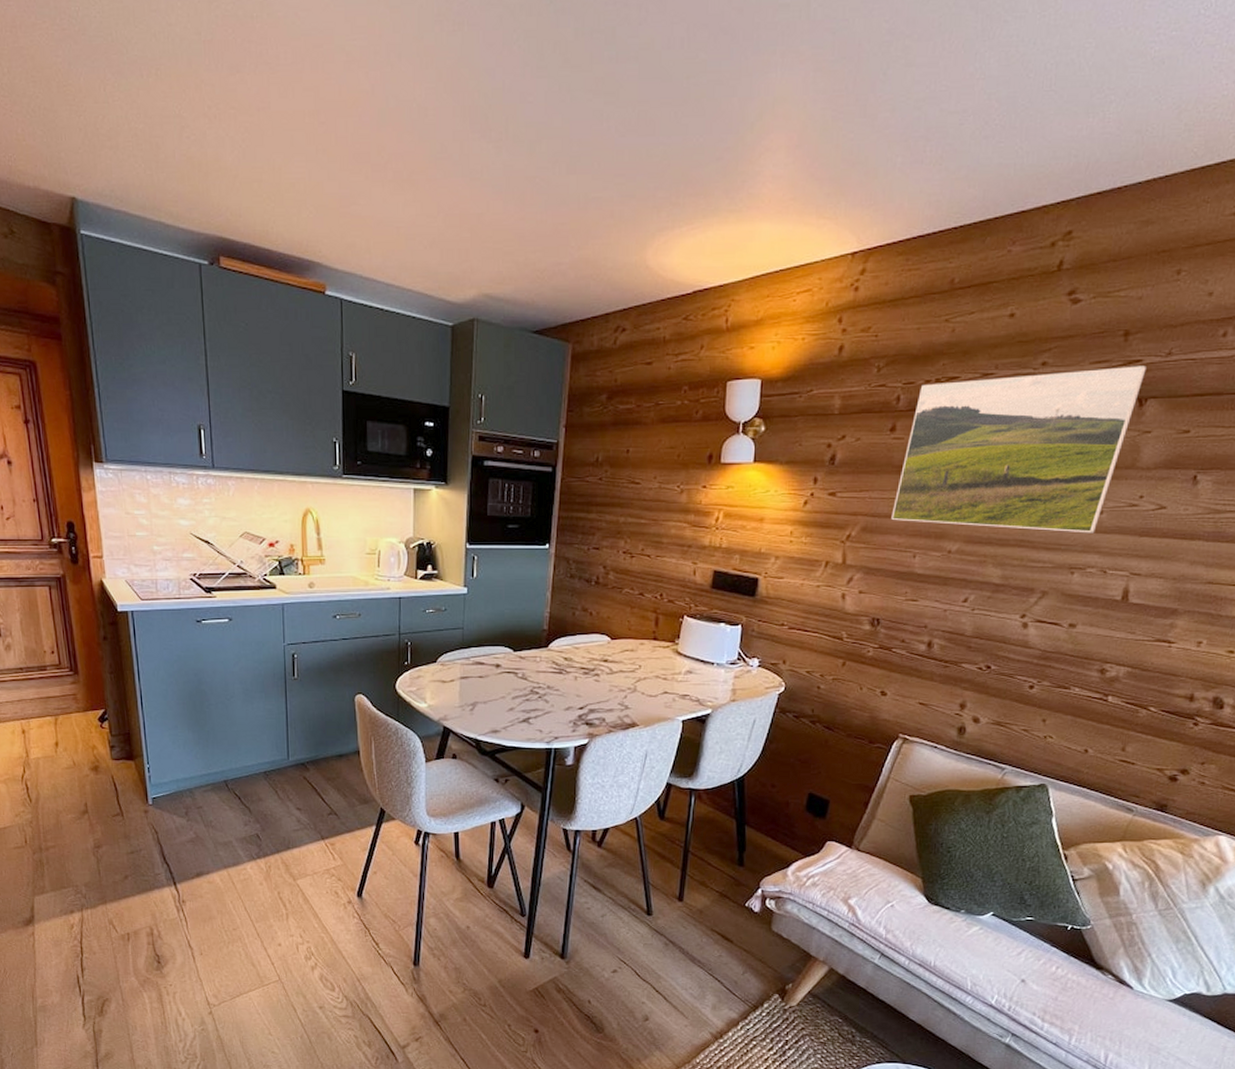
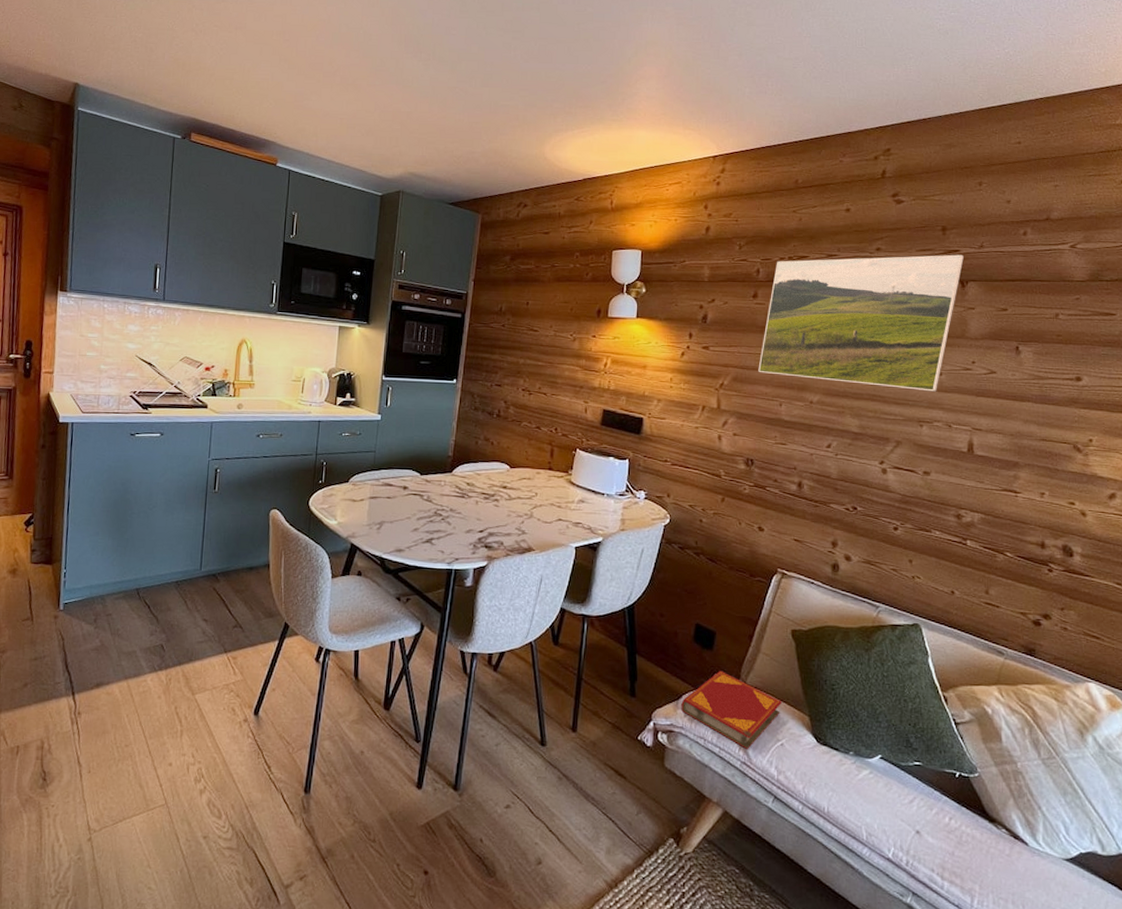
hardback book: none [790,838,894,911] -> present [681,670,782,749]

